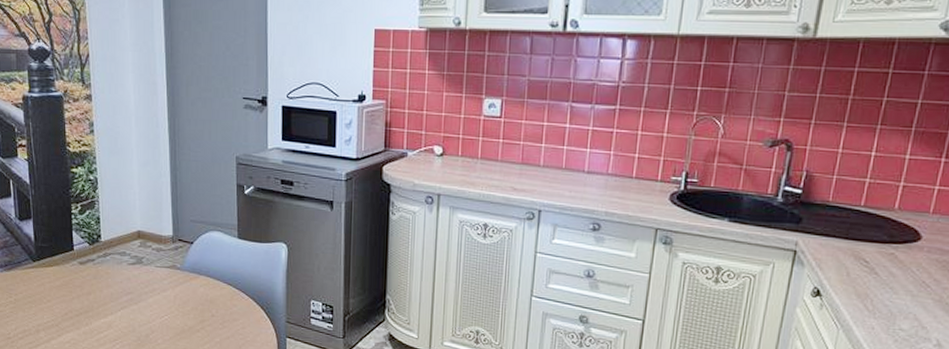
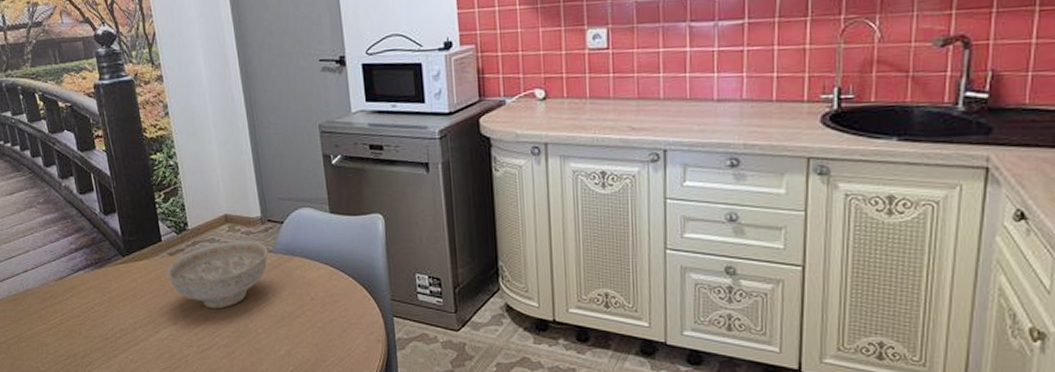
decorative bowl: none [74,255,176,318] -> present [166,240,269,309]

